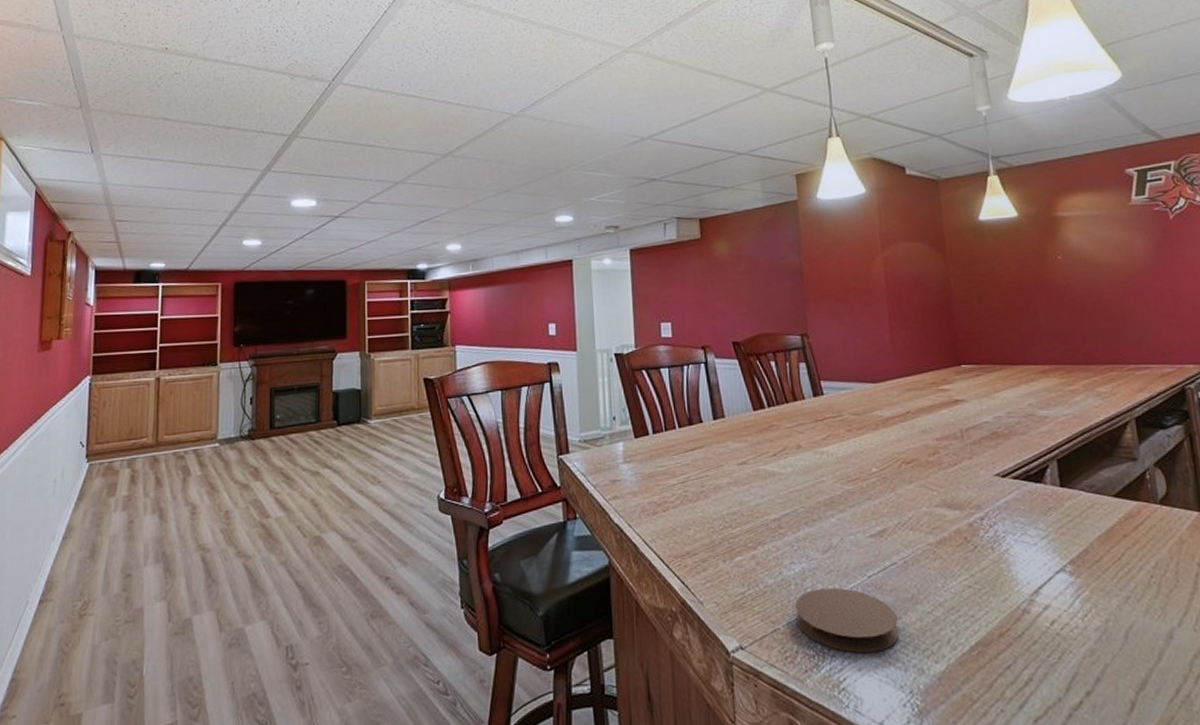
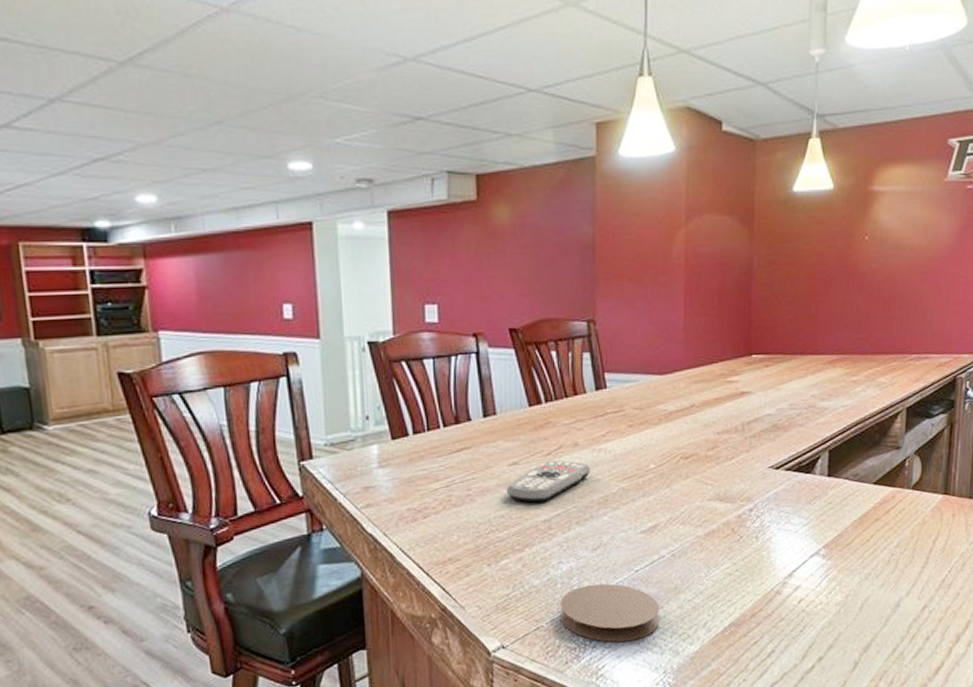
remote control: none [736,460,815,501] -> present [506,459,591,503]

